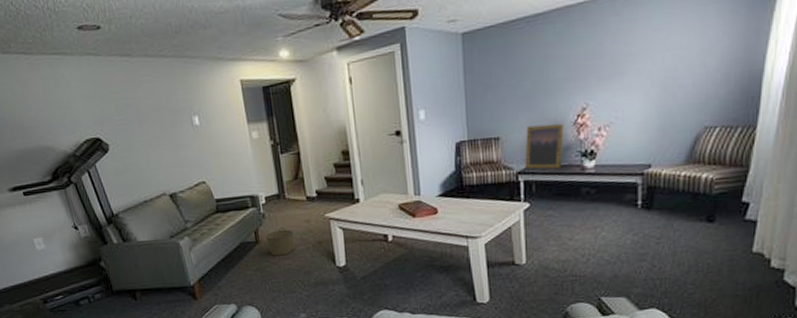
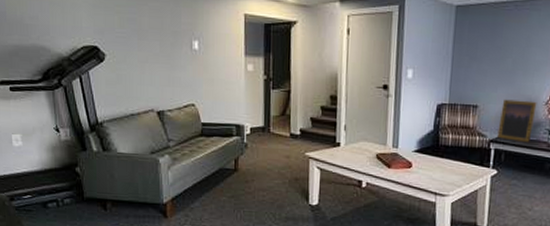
basket: present [266,226,295,256] -> none [245,158,273,187]

